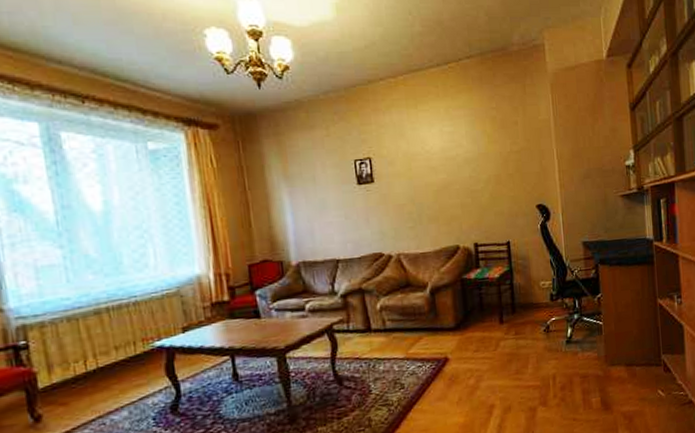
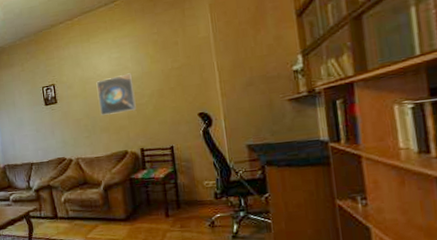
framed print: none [424,152,471,202] -> present [96,73,137,116]

